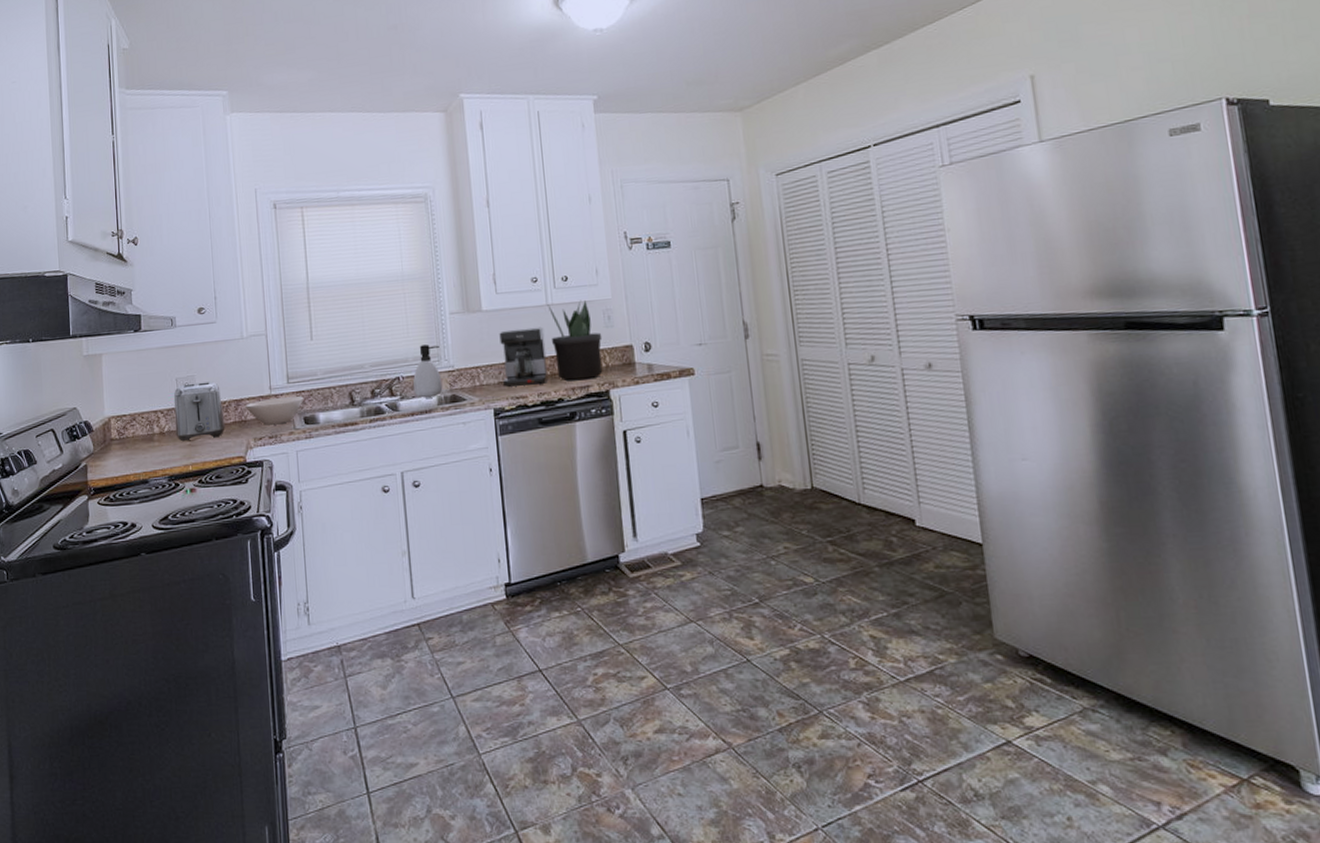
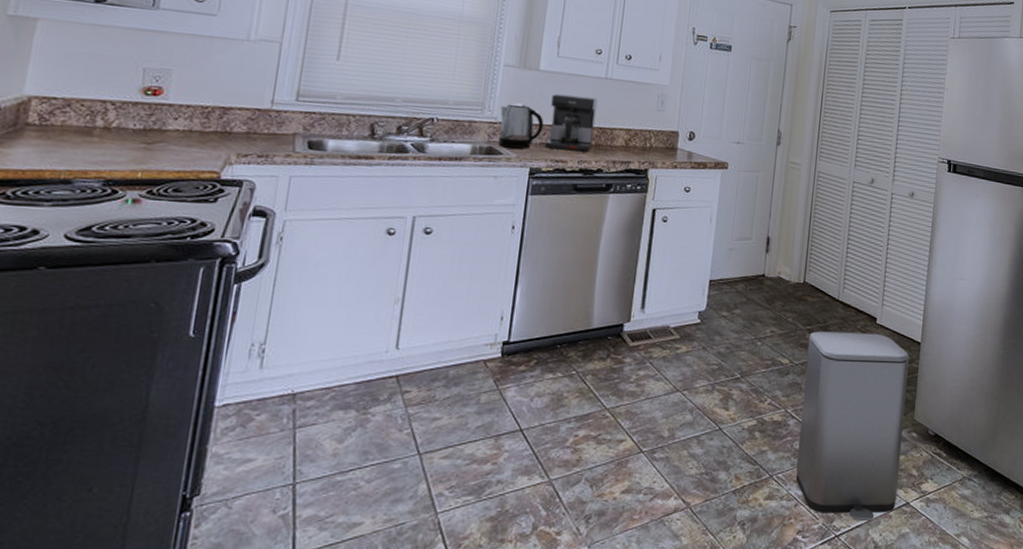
toaster: present [173,381,225,442] -> none [127,77,204,144]
bowl: present [244,396,304,426] -> none [232,113,314,144]
soap dispenser: present [412,344,443,398] -> none [446,90,486,146]
kettle: none [455,347,498,394] -> present [497,103,544,150]
planter: present [547,299,603,382] -> none [602,78,653,157]
pedal bin: none [832,538,993,765] -> present [795,330,910,522]

